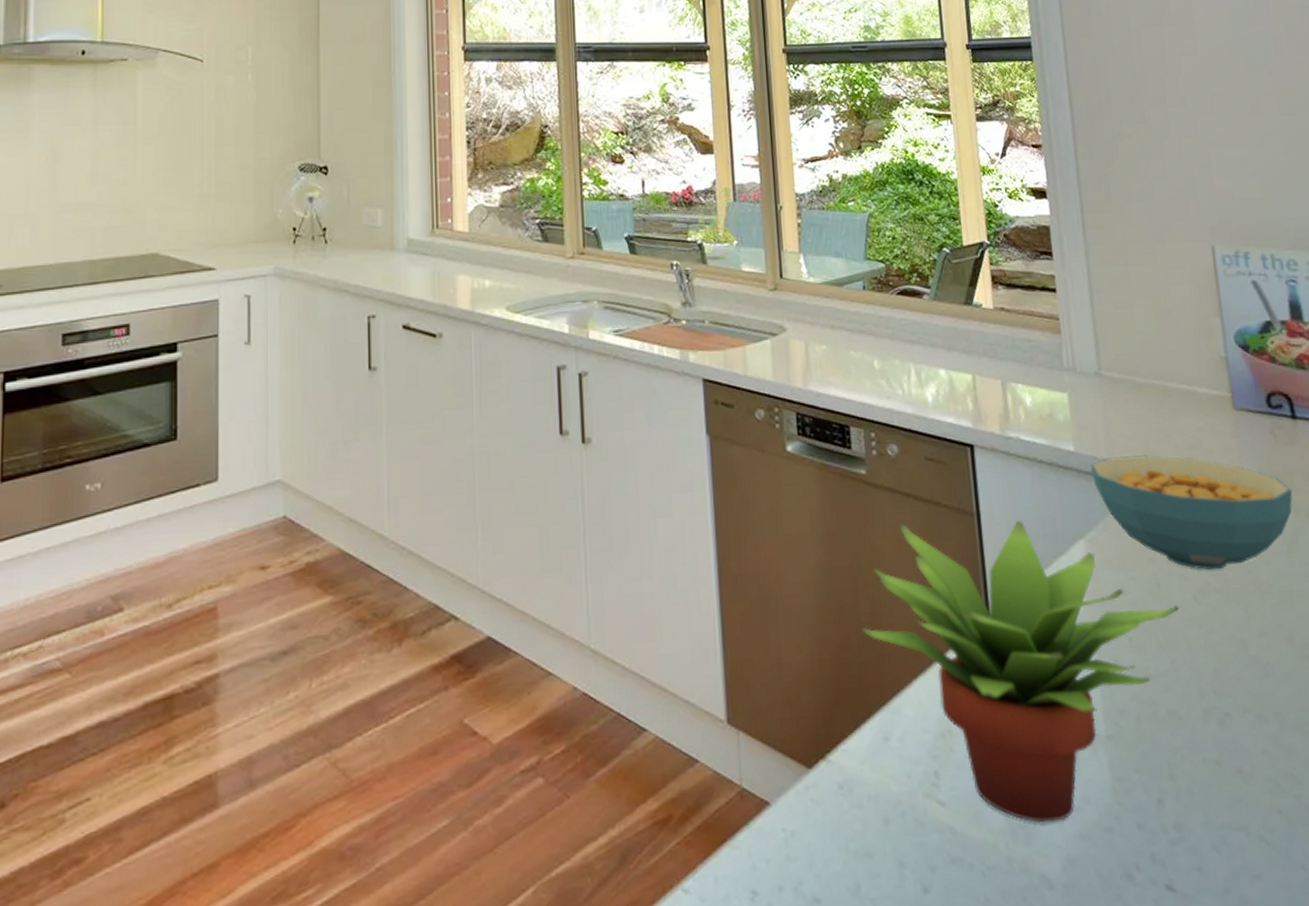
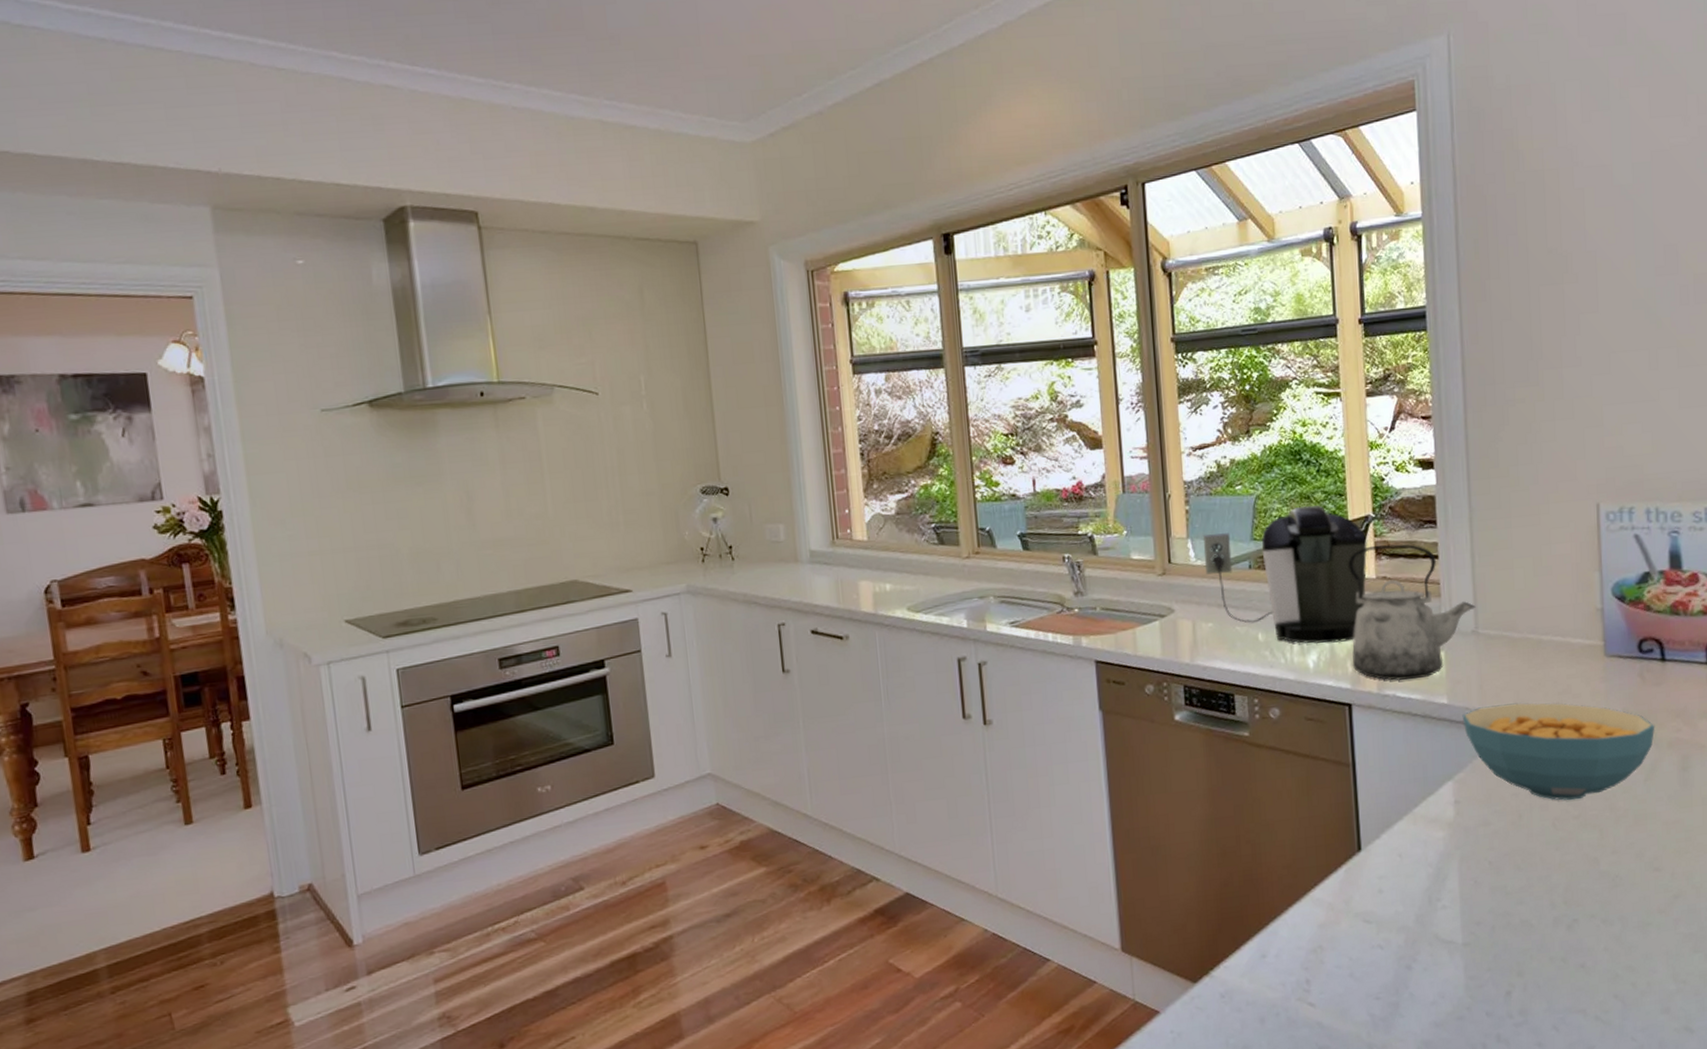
coffee maker: none [815,228,984,376] -> present [1202,505,1367,644]
succulent plant: present [861,521,1179,824] -> none [1242,768,1538,1016]
kettle: none [965,274,1097,422] -> present [1348,543,1476,681]

